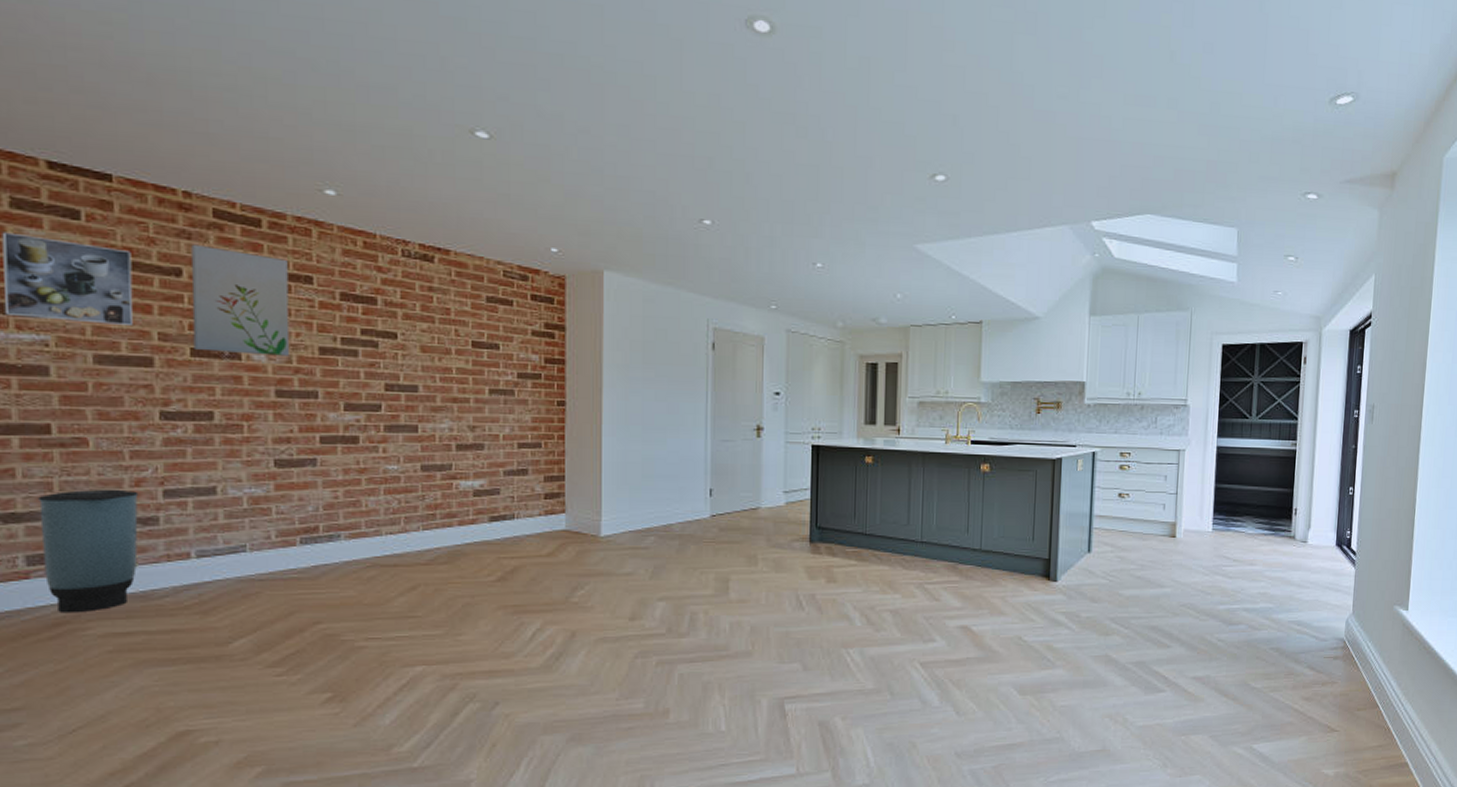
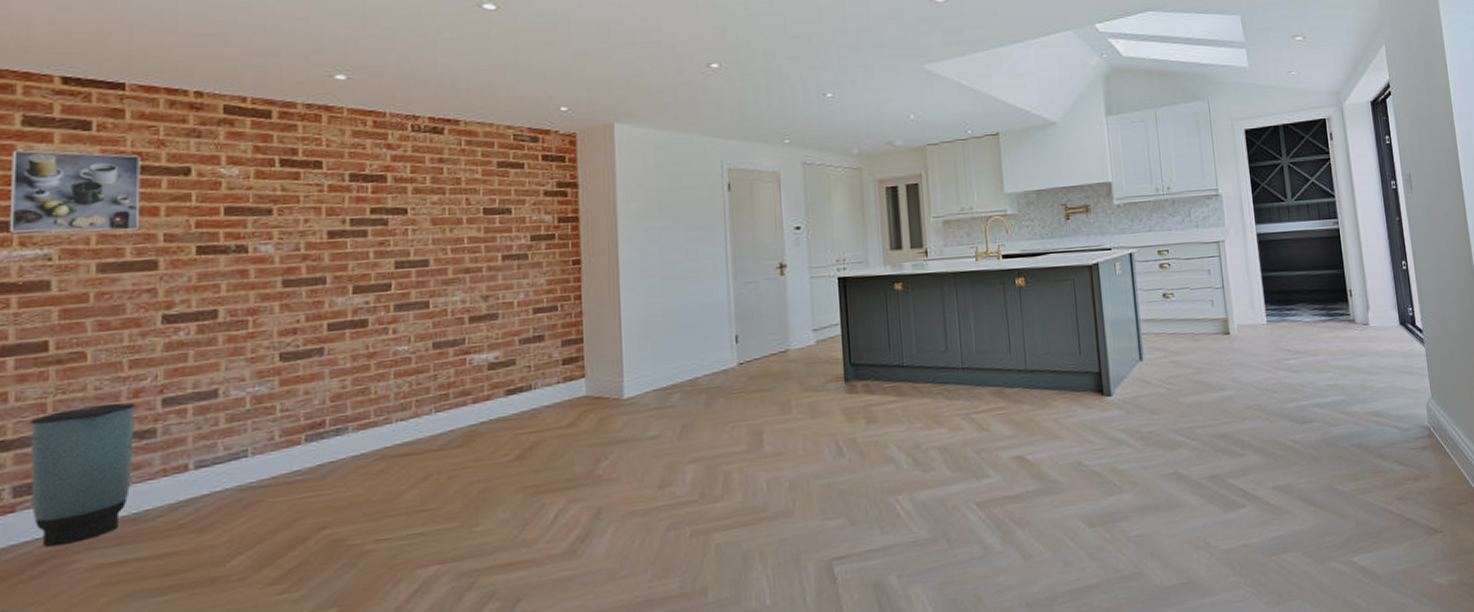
wall art: present [191,244,290,356] -> none [199,141,298,248]

